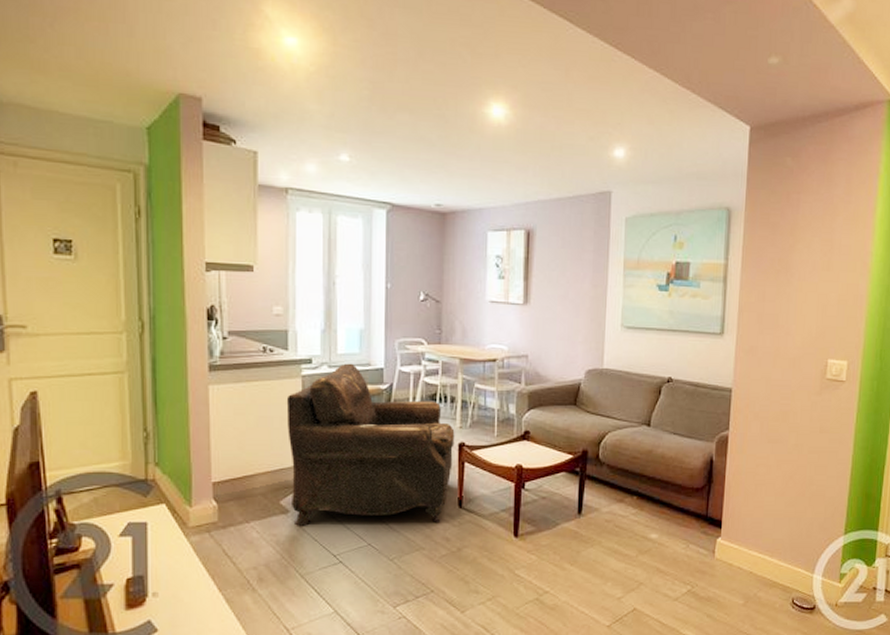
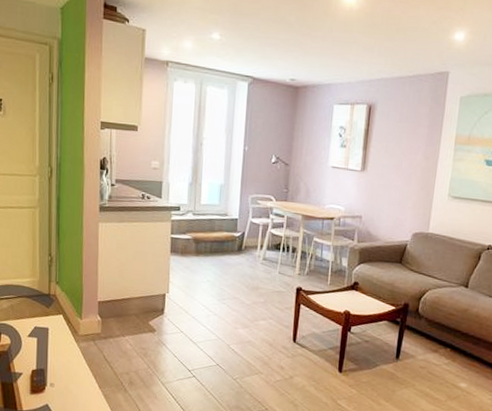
leather: present [286,363,455,526] -> none [157,212,294,353]

